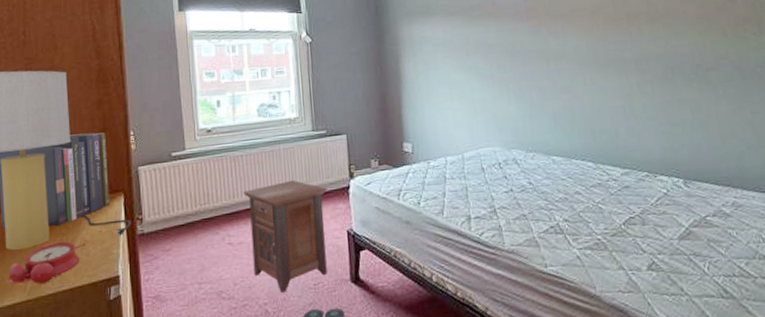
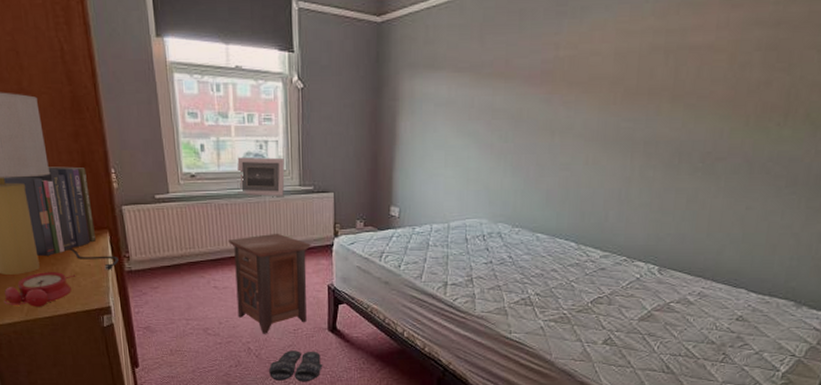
picture frame: none [252,106,298,146] -> present [237,157,285,196]

